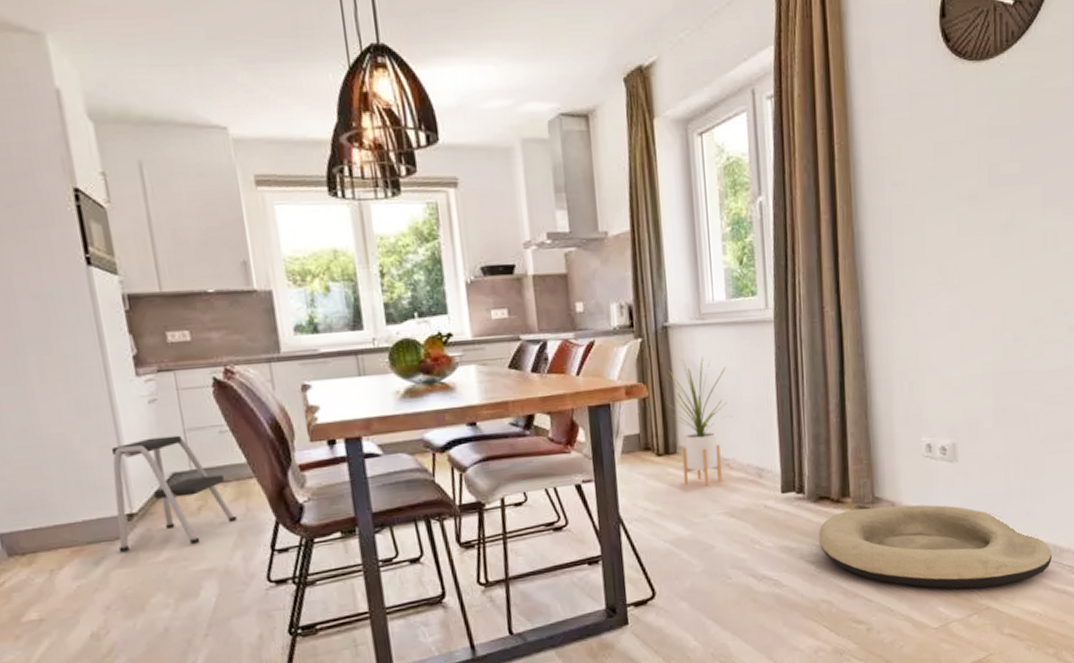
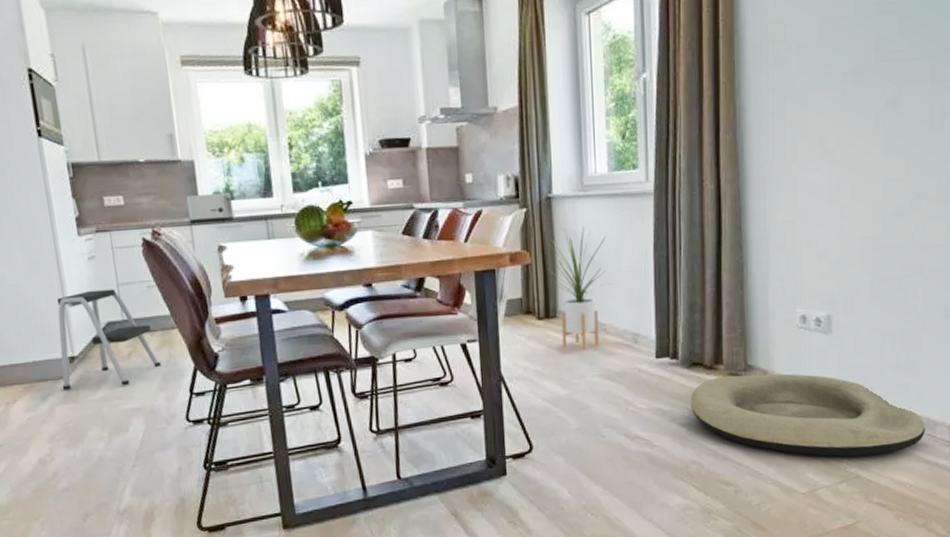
toaster: none [263,326,320,361] -> present [186,193,235,224]

